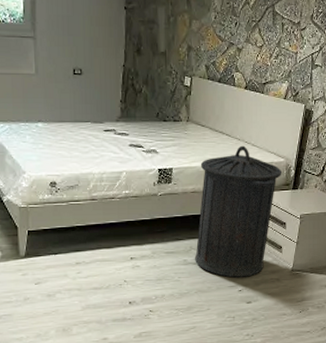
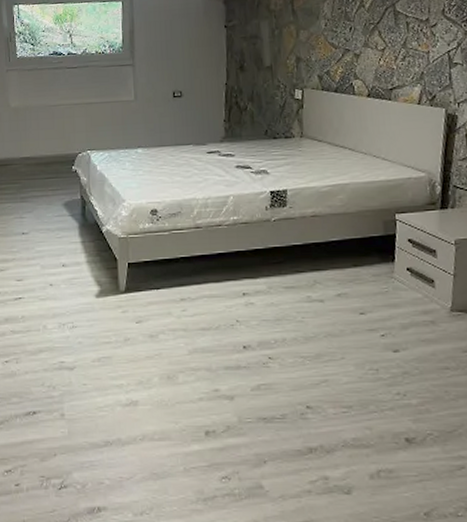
trash can: present [194,145,282,278] -> none [320,160,425,319]

